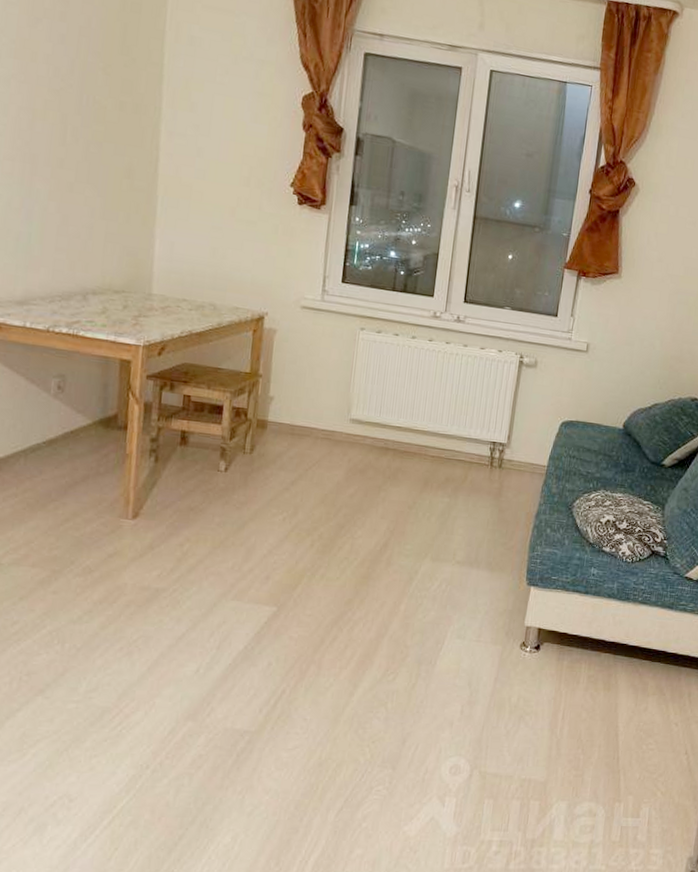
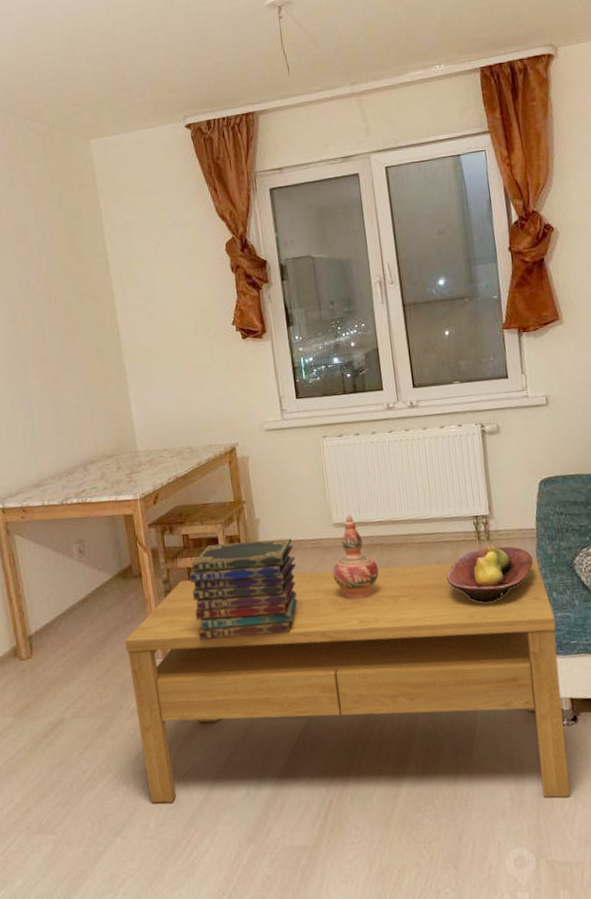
coffee table: none [85,442,544,717] -> present [125,557,570,804]
book stack: none [178,411,303,518] -> present [189,538,297,641]
decorative vase: none [338,412,386,499] -> present [333,514,379,599]
fruit bowl: none [451,472,538,527] -> present [446,544,534,603]

